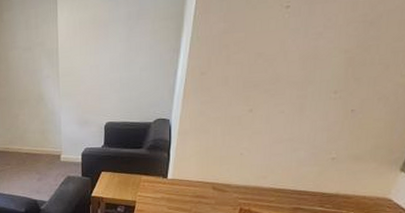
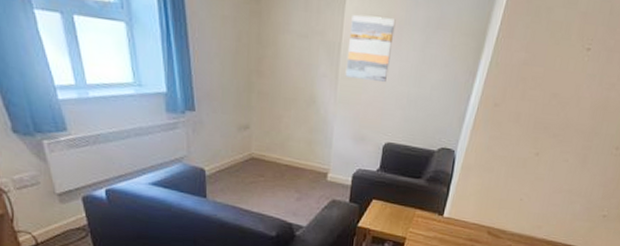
wall art: none [64,20,101,75] -> present [345,15,396,83]

